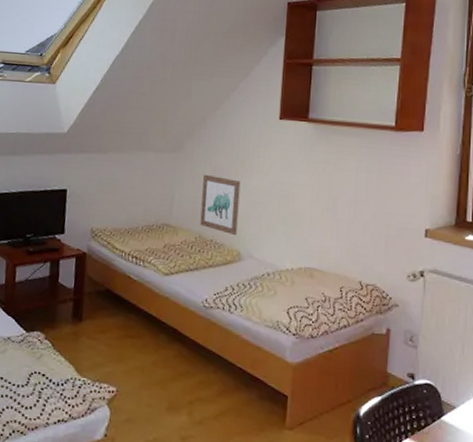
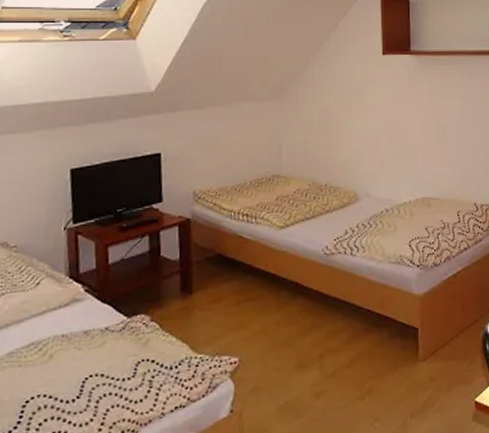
wall art: present [200,174,241,236] -> none [311,118,351,177]

